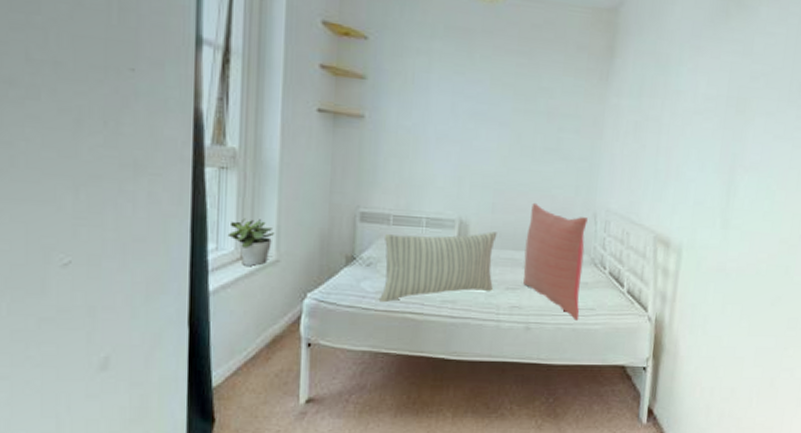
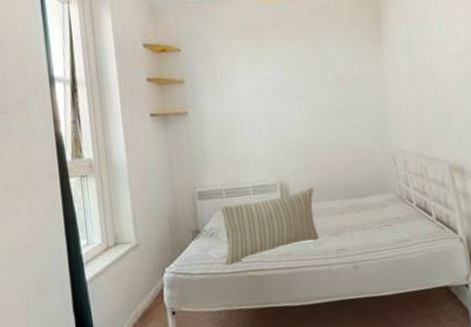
potted plant: present [227,218,274,267] -> none [94,214,131,255]
pillow: present [523,202,588,321] -> none [338,156,399,253]

